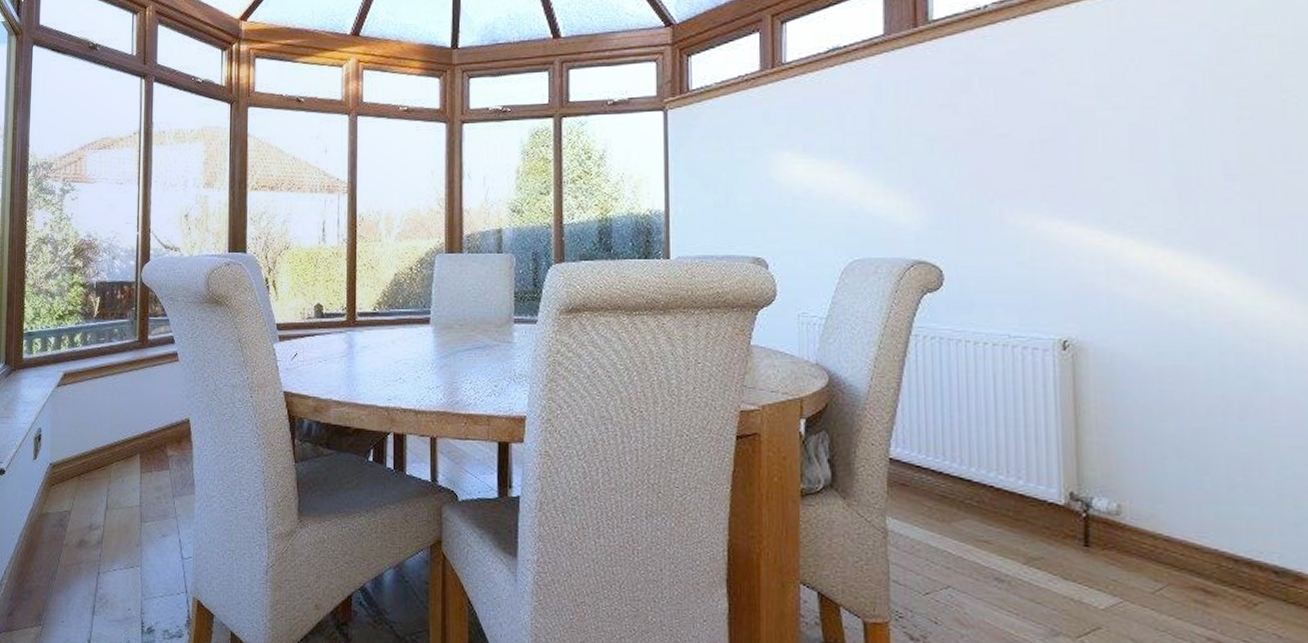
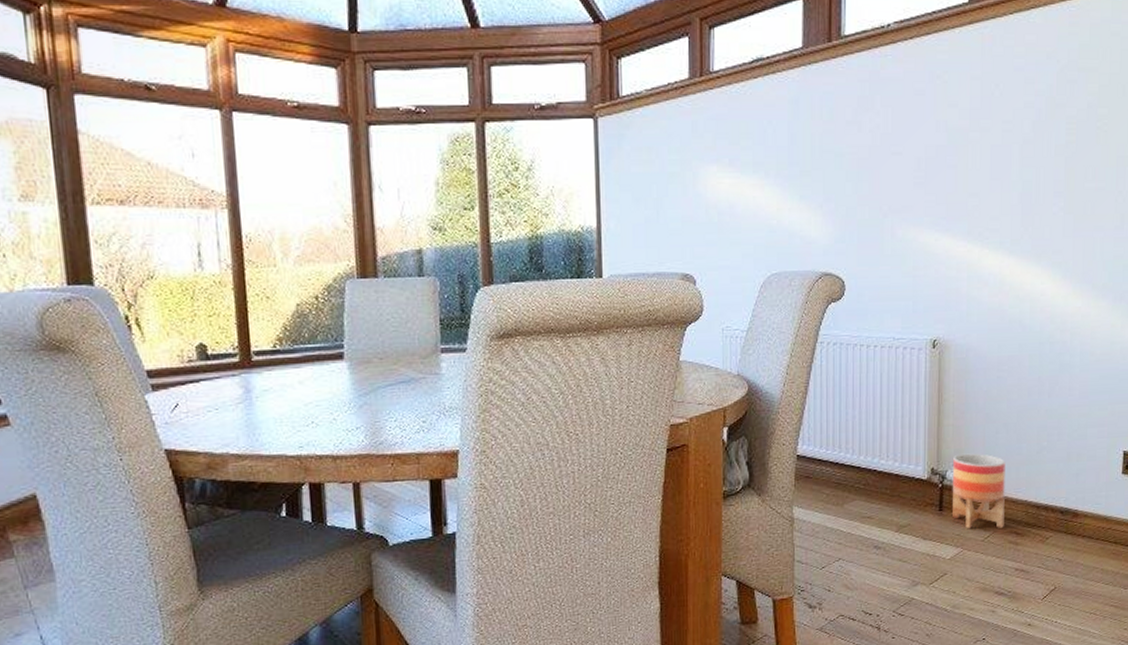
planter: none [1099,479,1184,581] -> present [952,453,1005,529]

